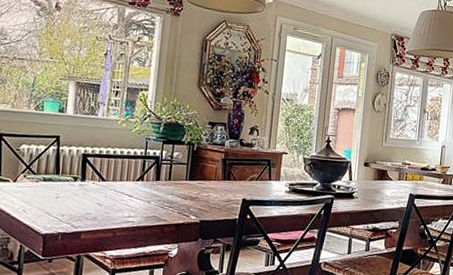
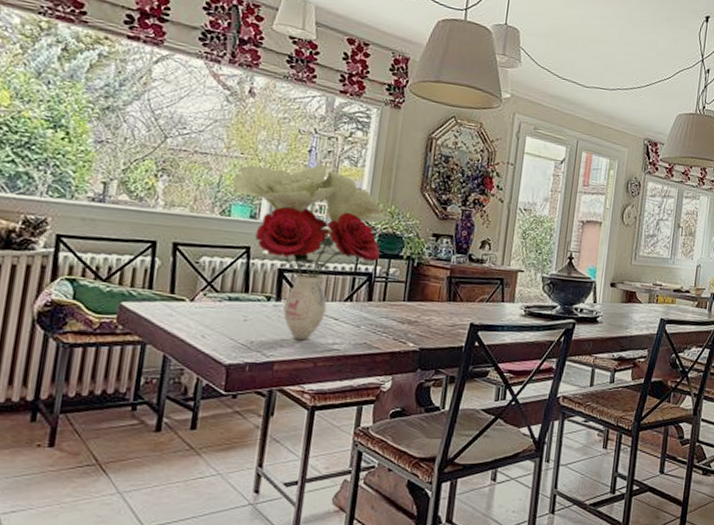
flower bouquet: none [45,65,174,214] -> present [233,164,391,341]

